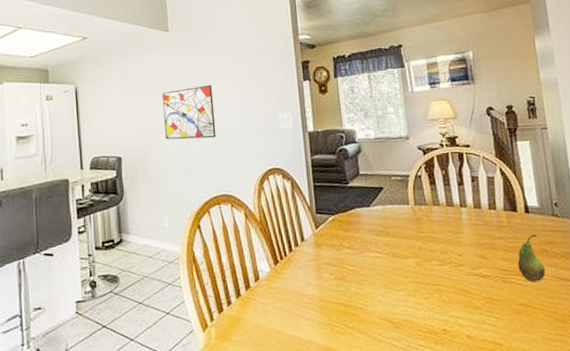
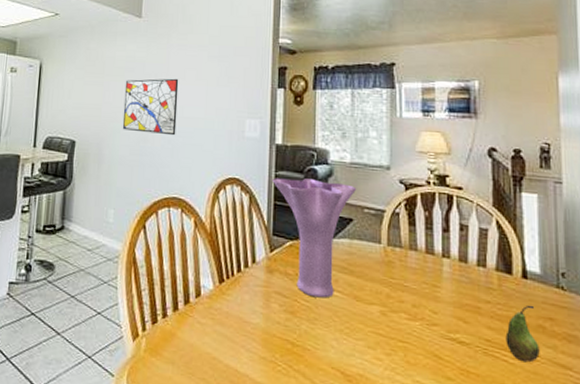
vase: none [308,158,384,262] -> present [271,178,357,298]

